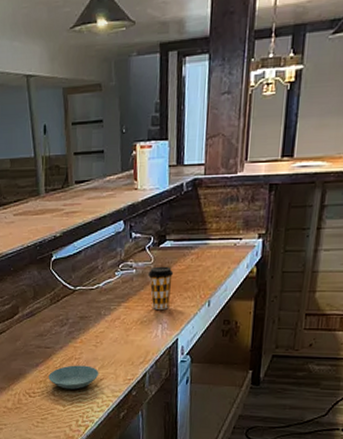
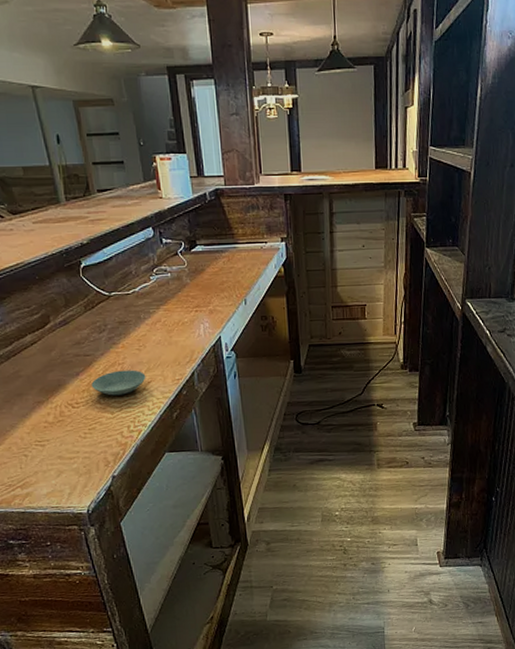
coffee cup: present [148,266,174,309] -> none [183,269,209,310]

